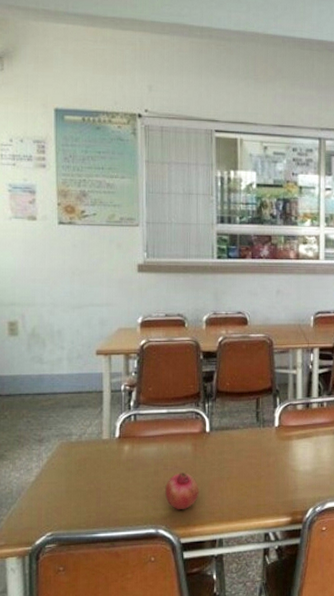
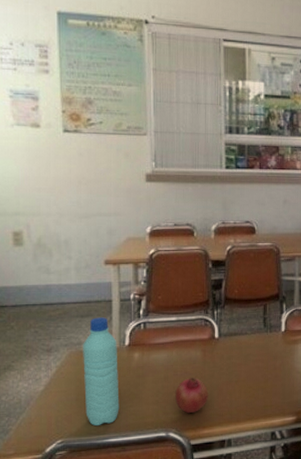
water bottle: none [73,408,109,519] -> present [83,317,120,426]

